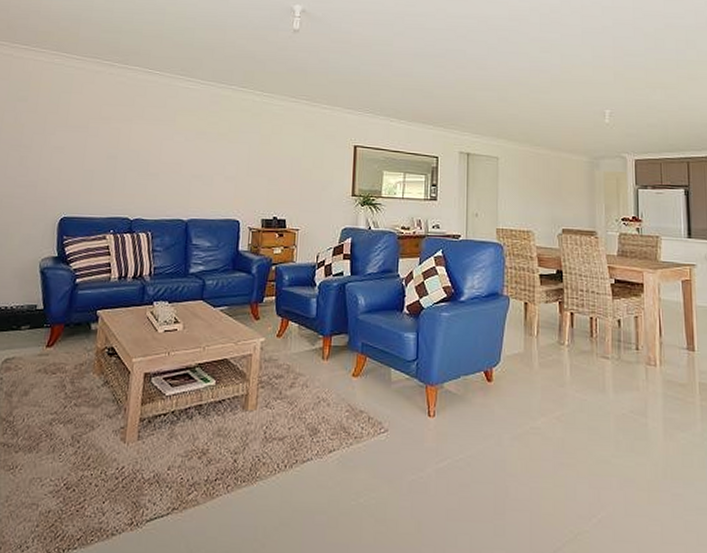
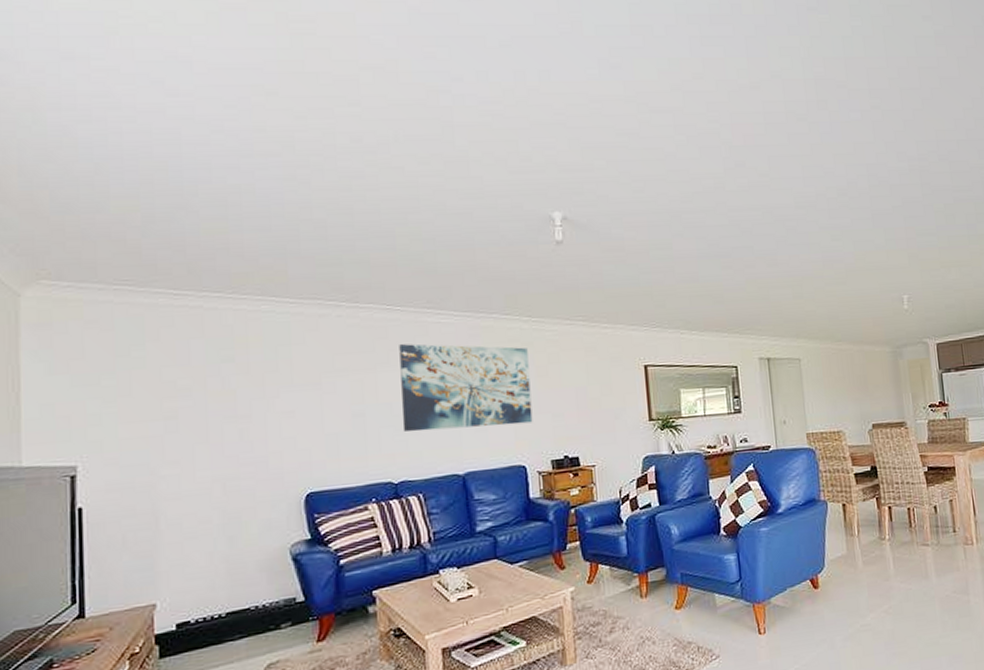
wall art: none [144,103,256,184] -> present [399,344,533,432]

